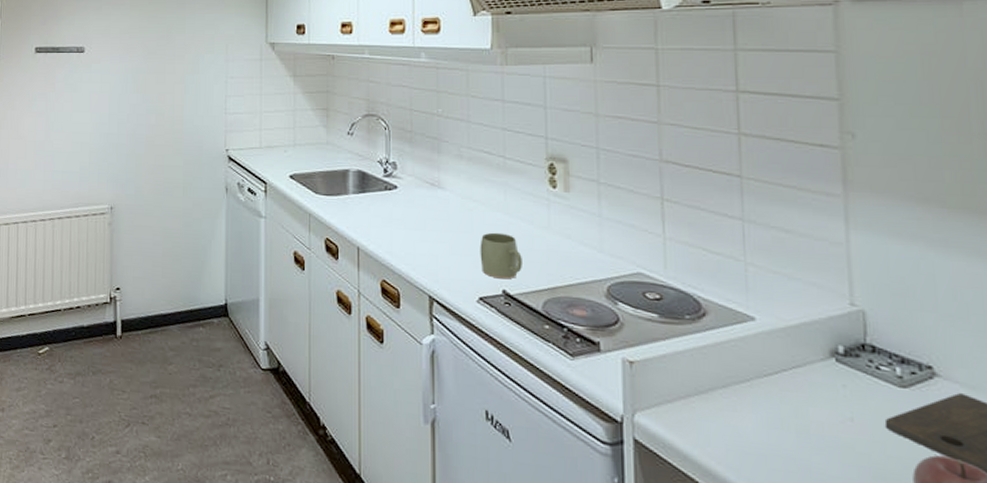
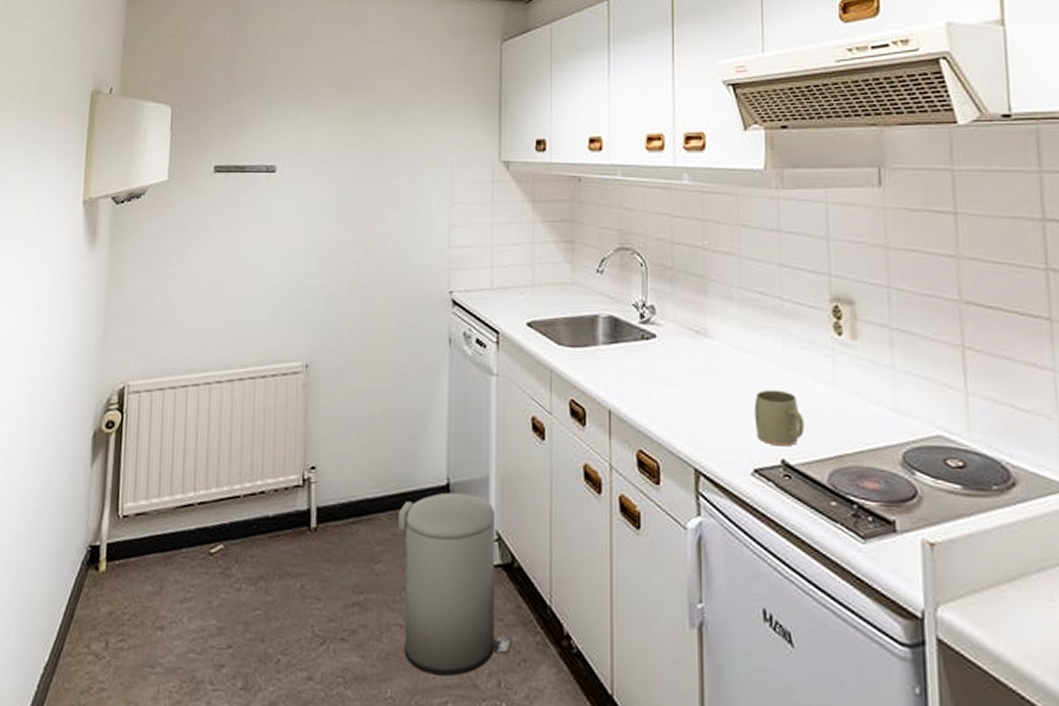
pedal bin: none [186,310,279,455] -> present [398,492,512,676]

